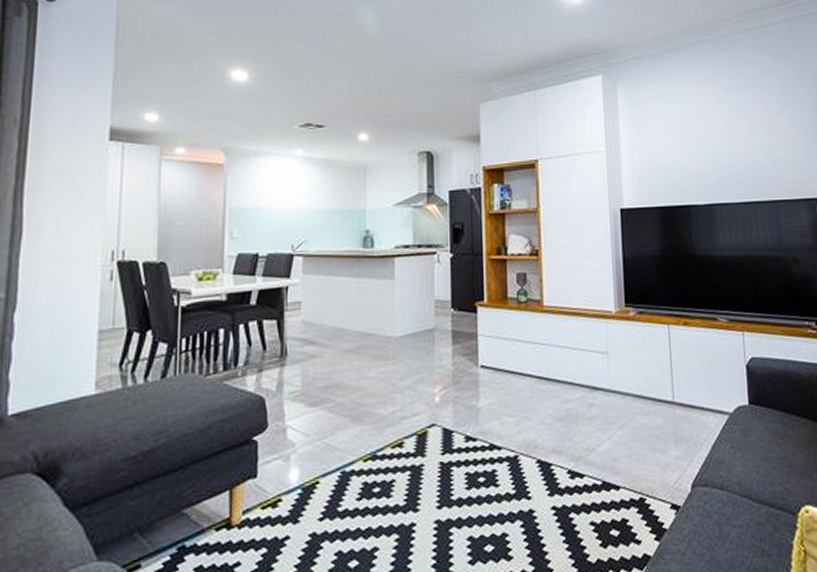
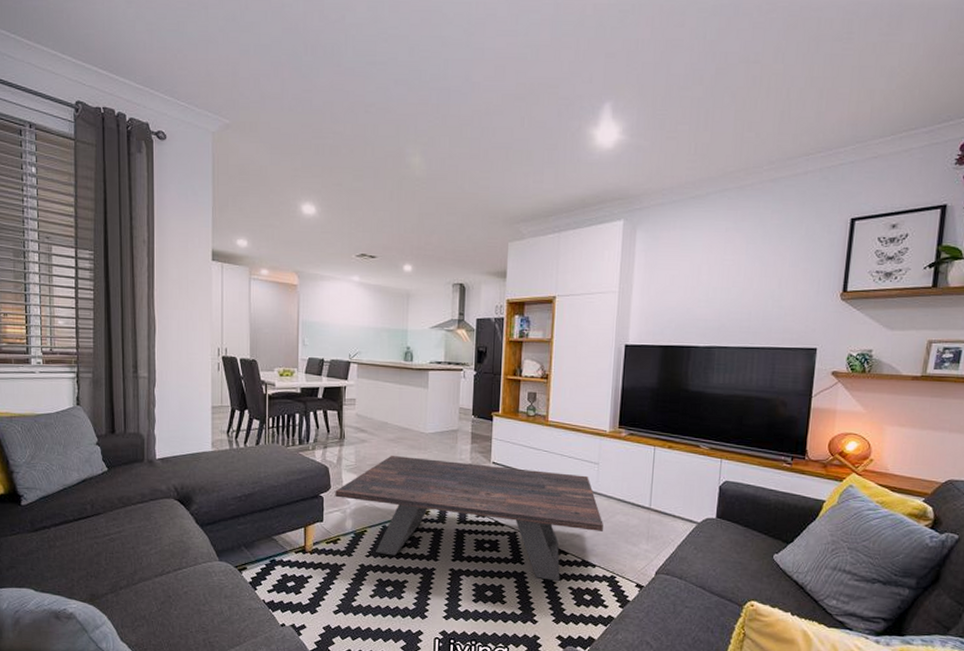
coffee table: none [274,369,623,517] -> present [335,455,603,581]

